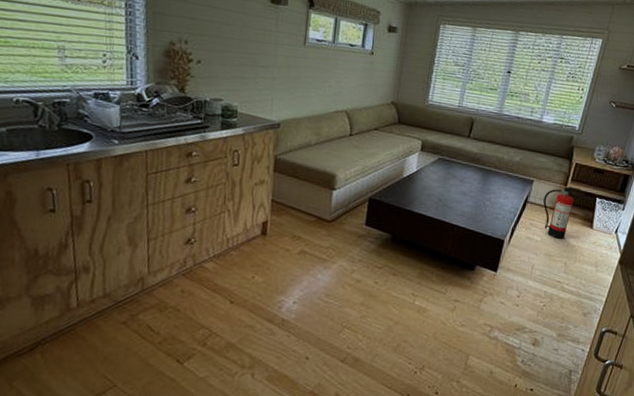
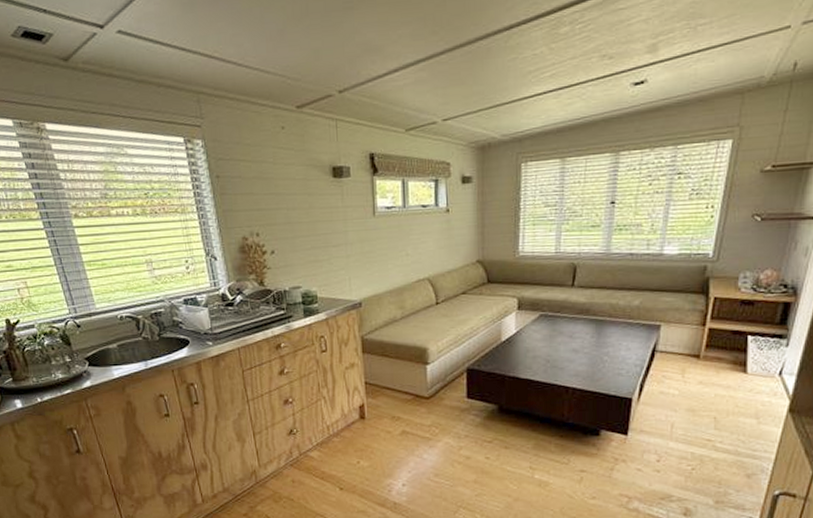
fire extinguisher: present [543,187,582,240] -> none [677,326,726,391]

